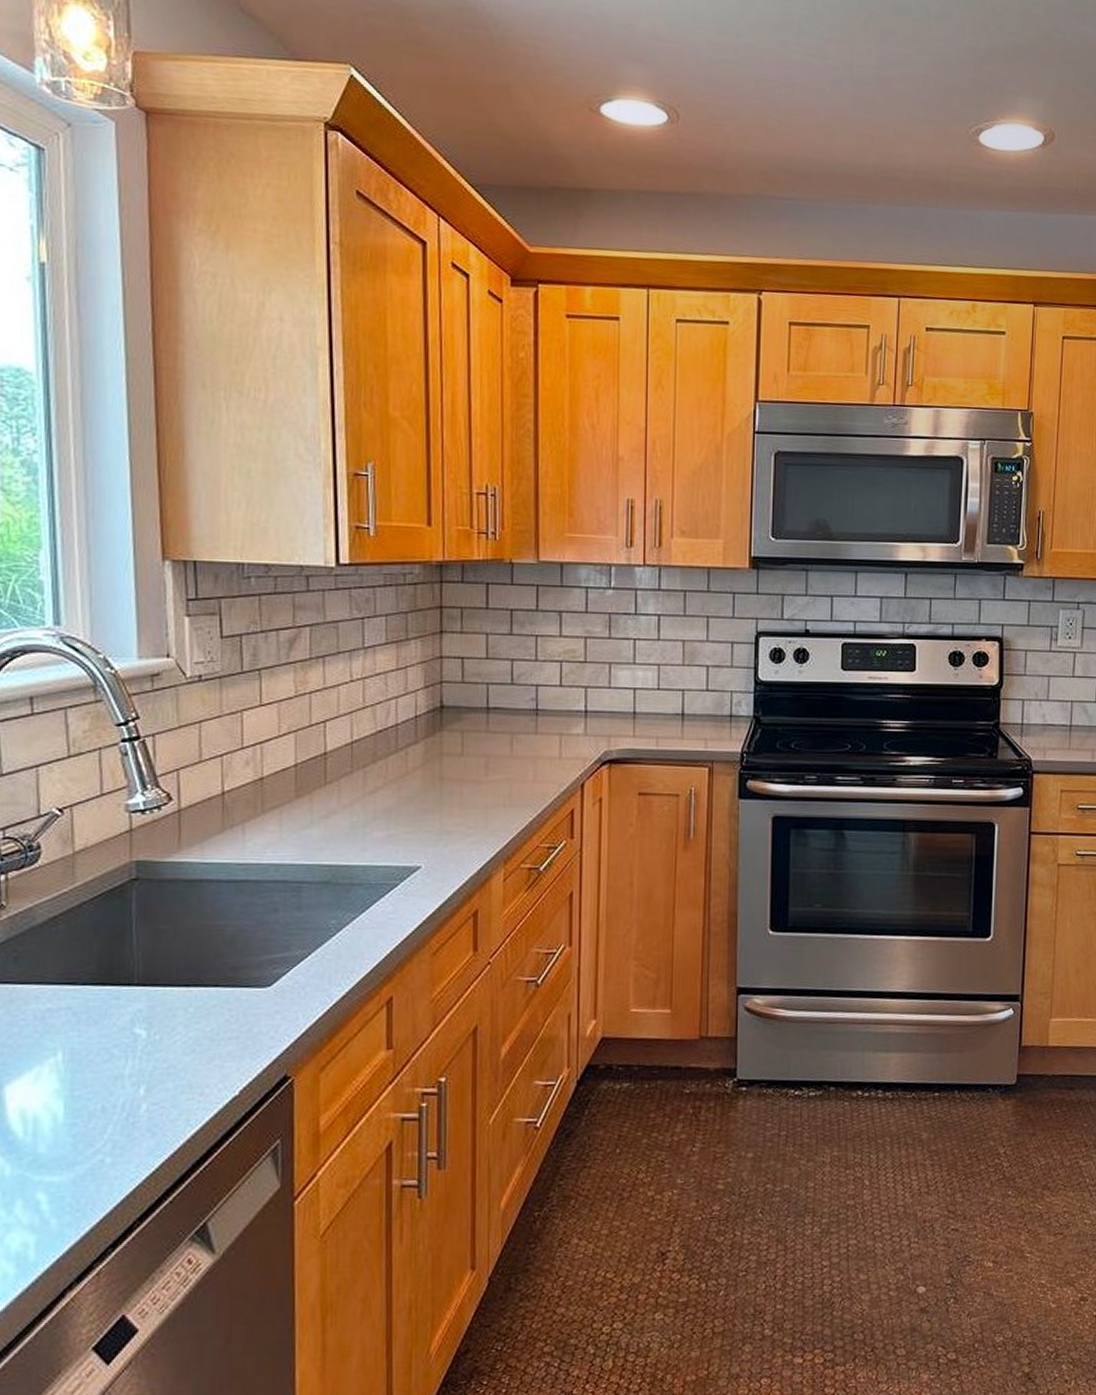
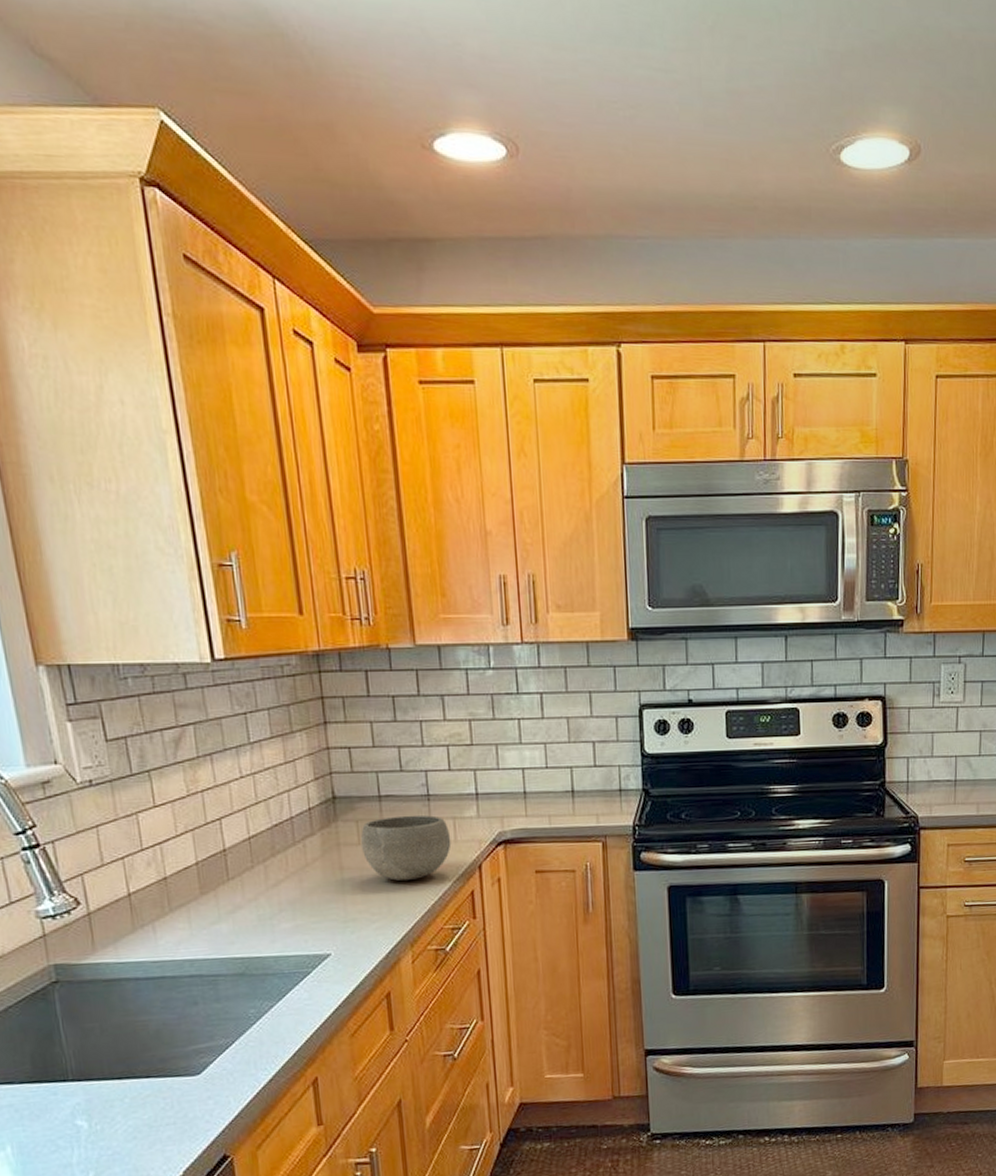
bowl: none [463,729,556,796] -> present [360,815,452,881]

